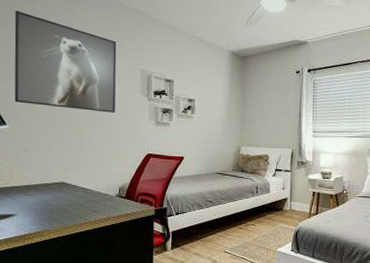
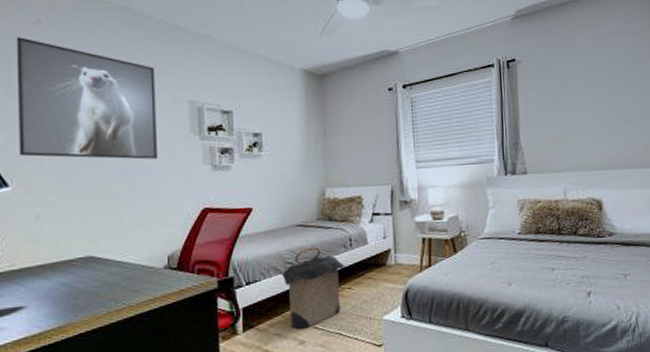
laundry hamper: none [201,191,252,251] -> present [280,247,346,329]

